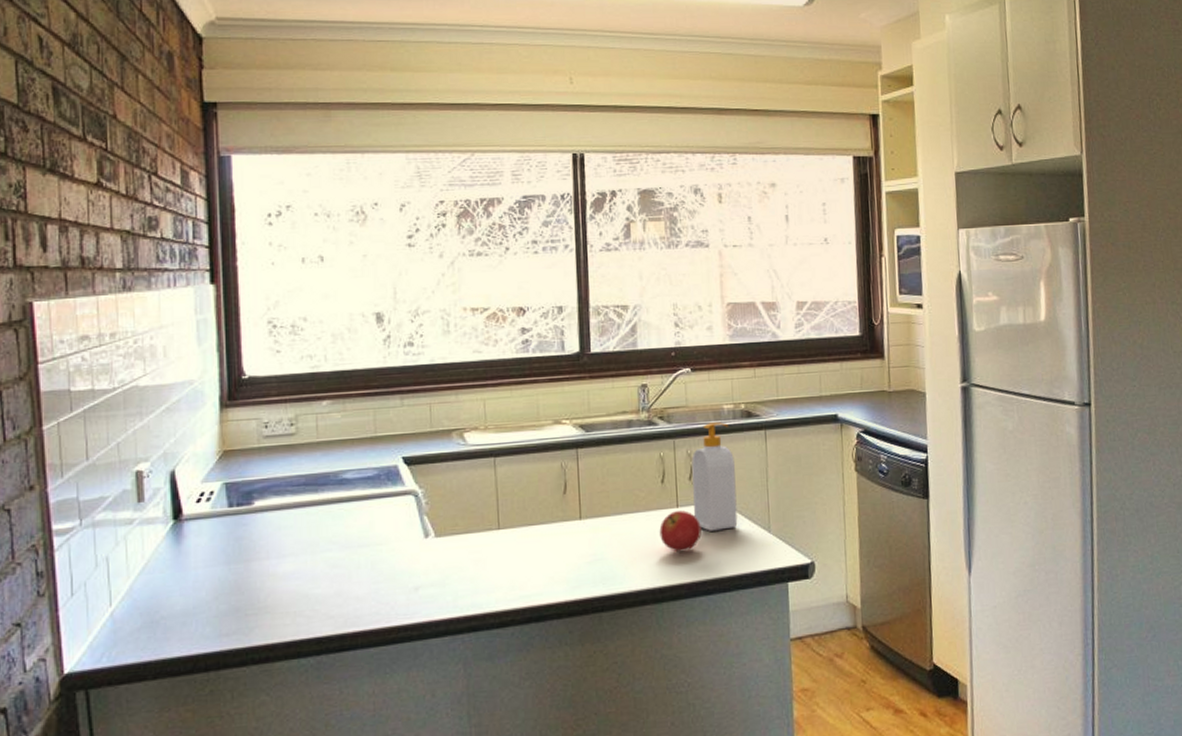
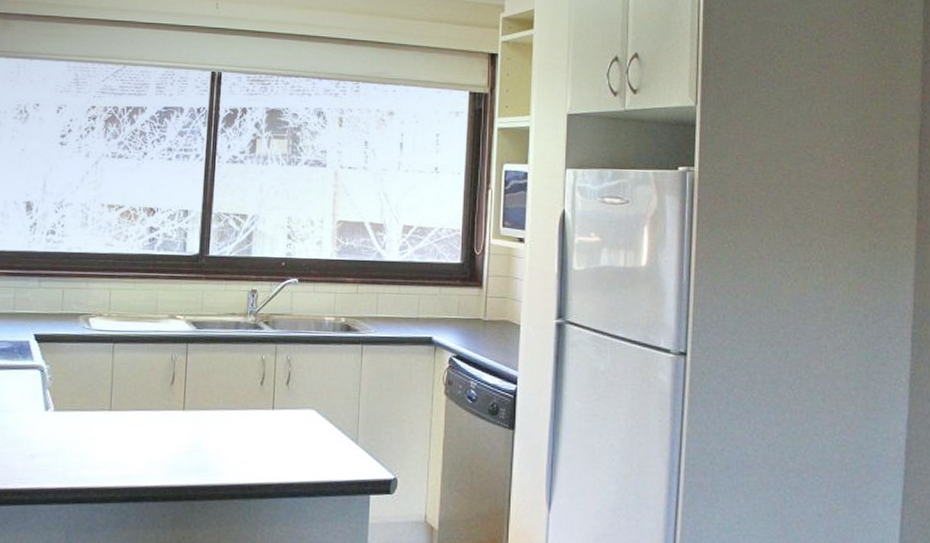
fruit: present [659,510,701,552] -> none [254,413,293,453]
soap bottle: present [691,422,738,531] -> none [288,332,330,437]

